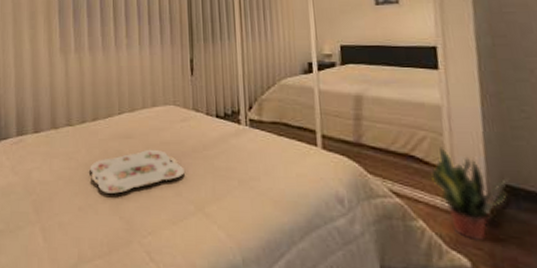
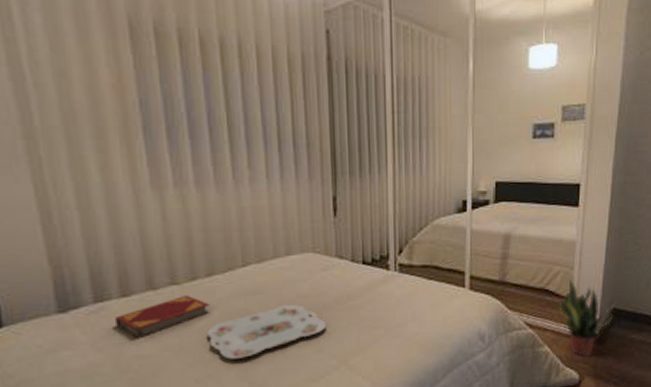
hardback book: none [28,134,93,168] -> present [115,294,211,340]

